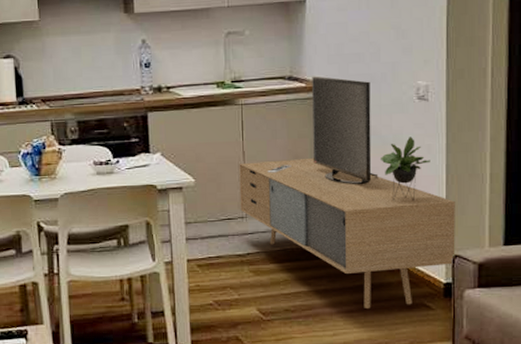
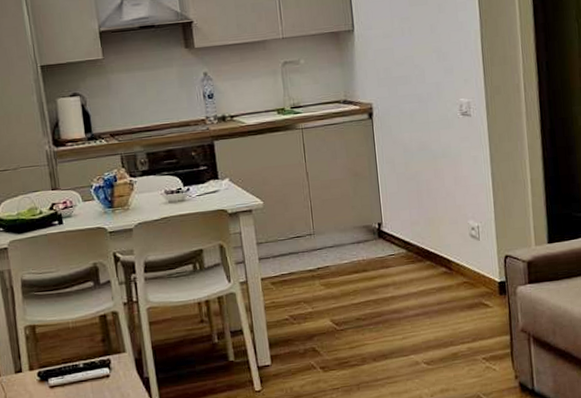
media console: present [239,76,456,308] -> none [303,98,507,311]

